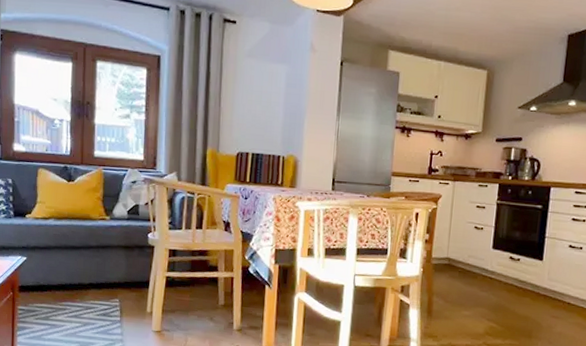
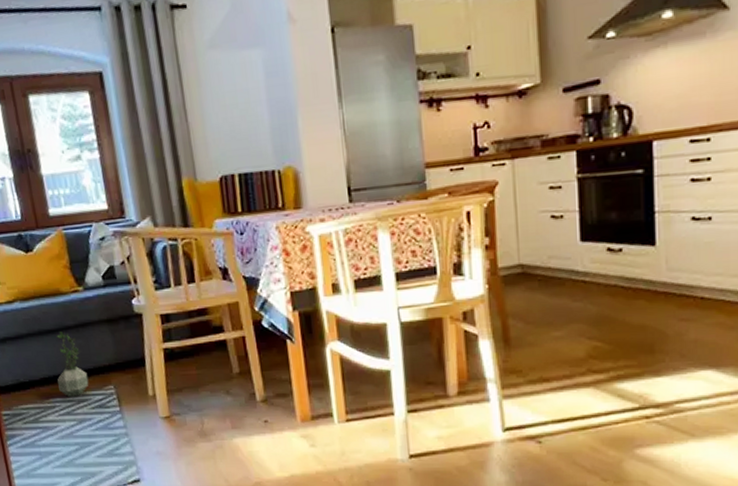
potted plant: none [72,249,99,304] -> present [57,331,89,398]

